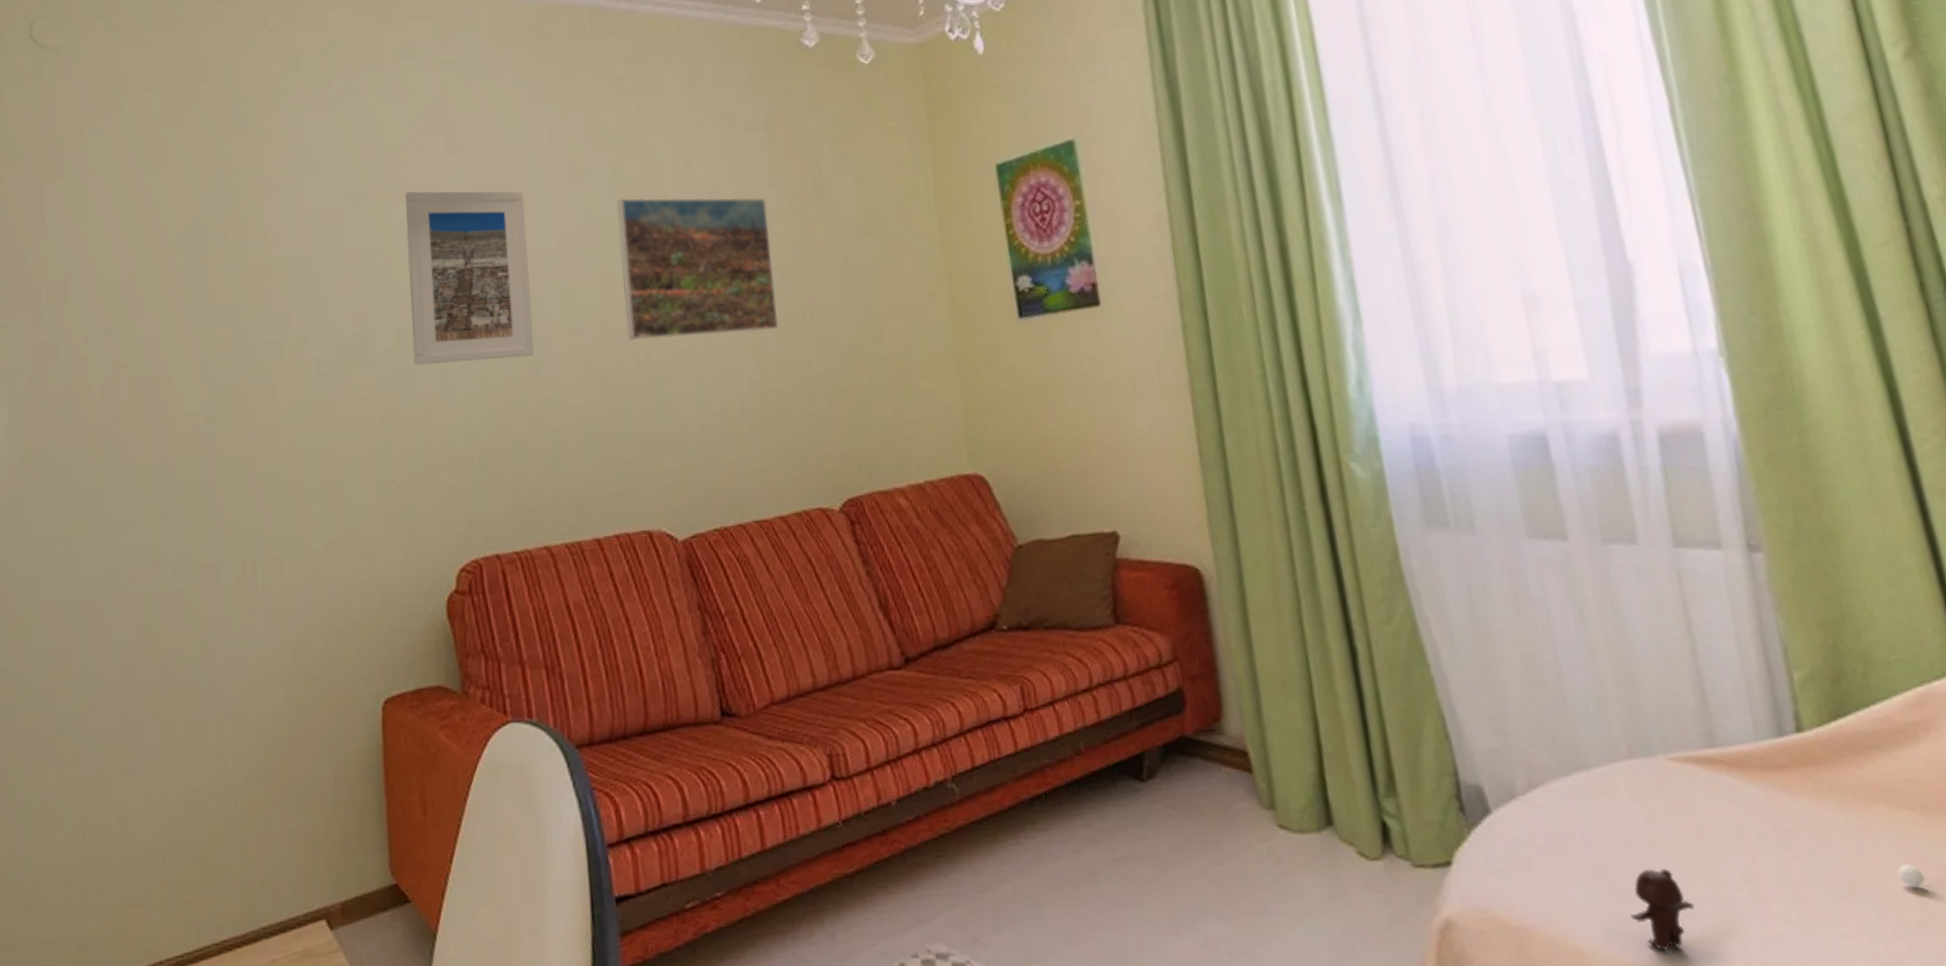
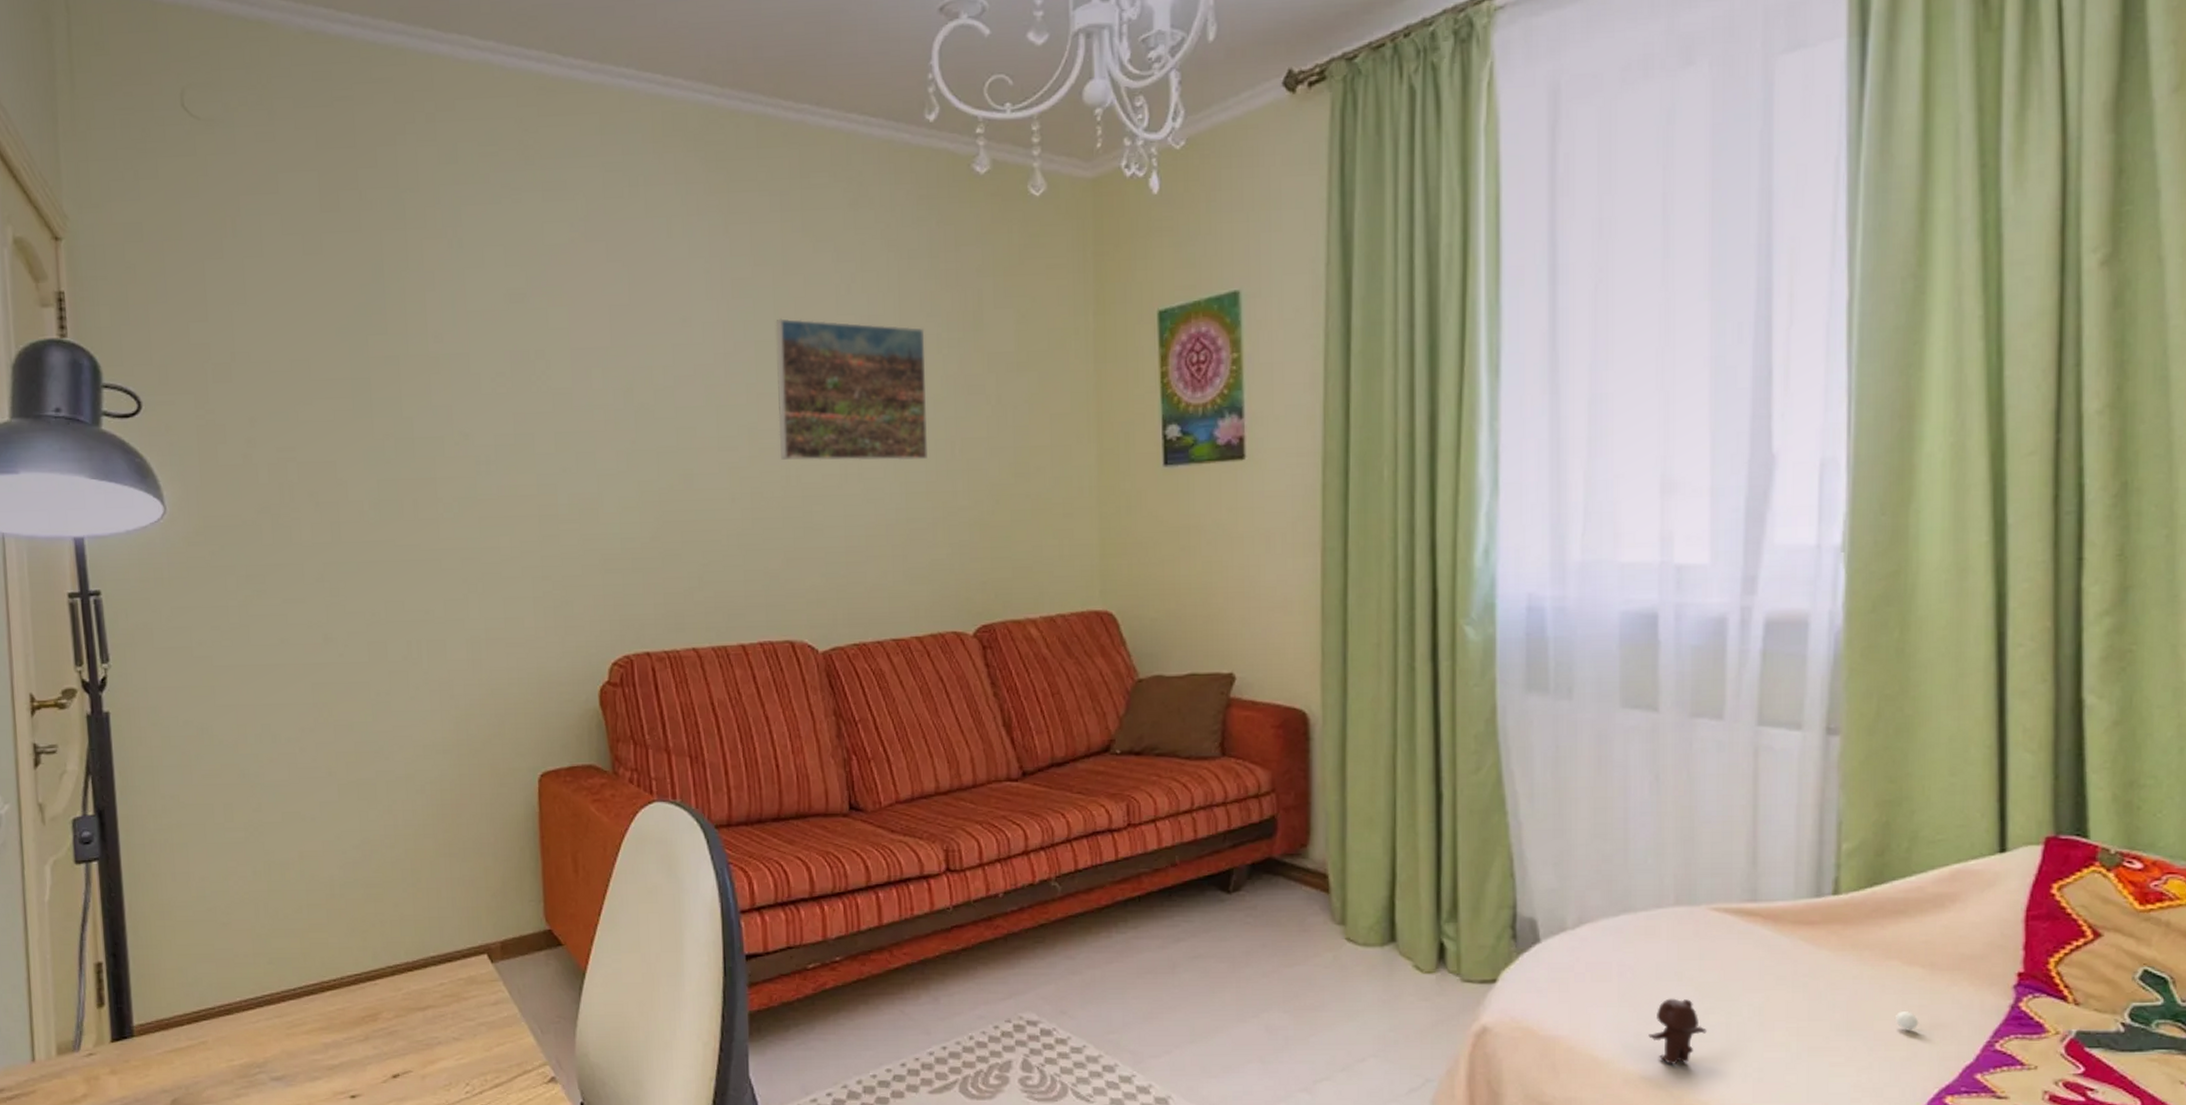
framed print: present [405,191,535,366] -> none [564,296,689,470]

